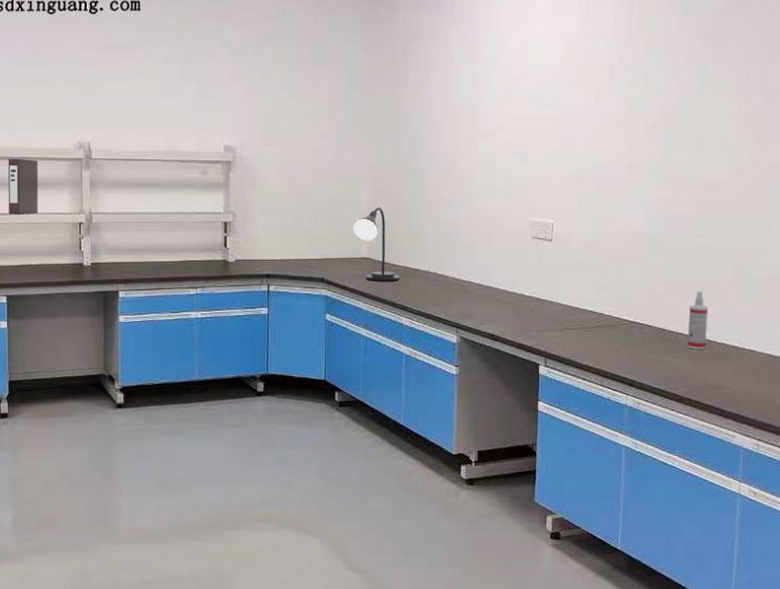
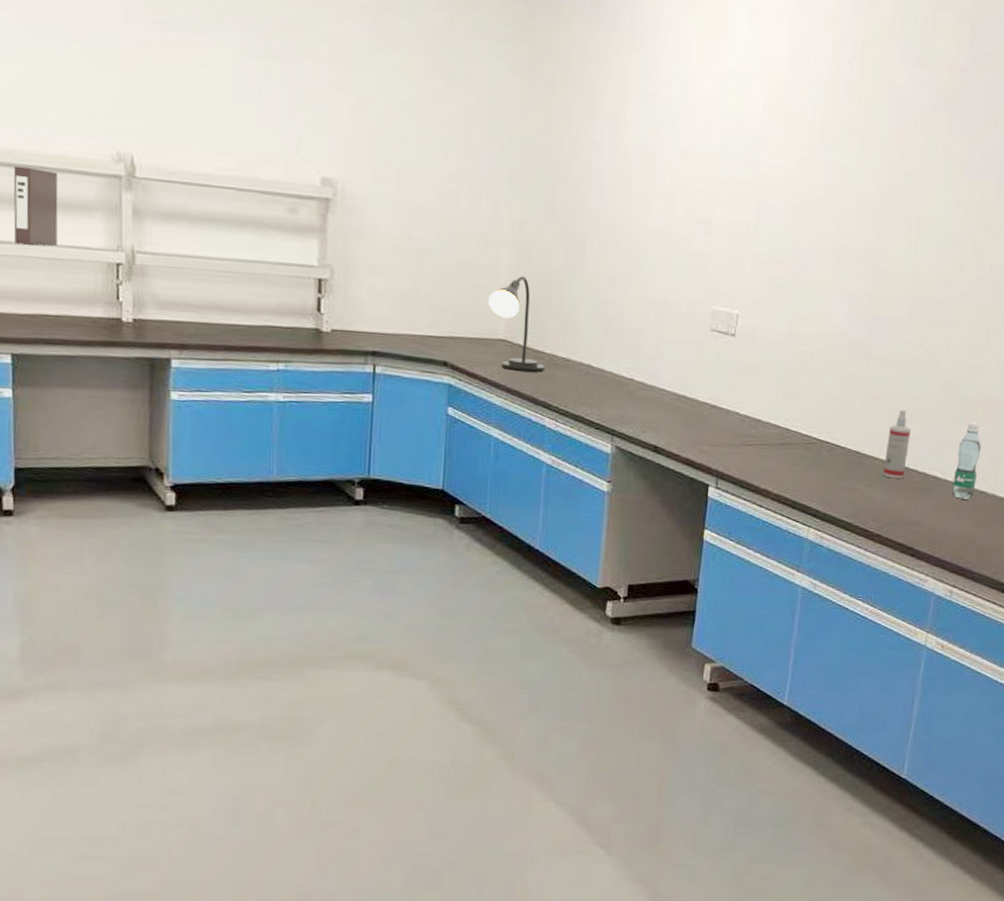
bottle: none [749,297,772,364] -> present [952,421,981,500]

